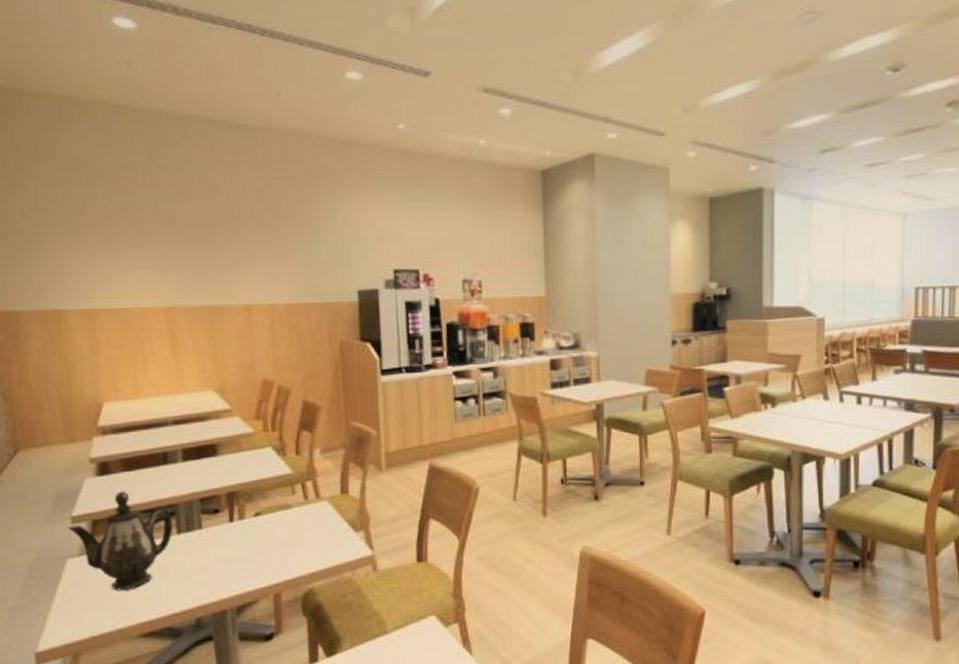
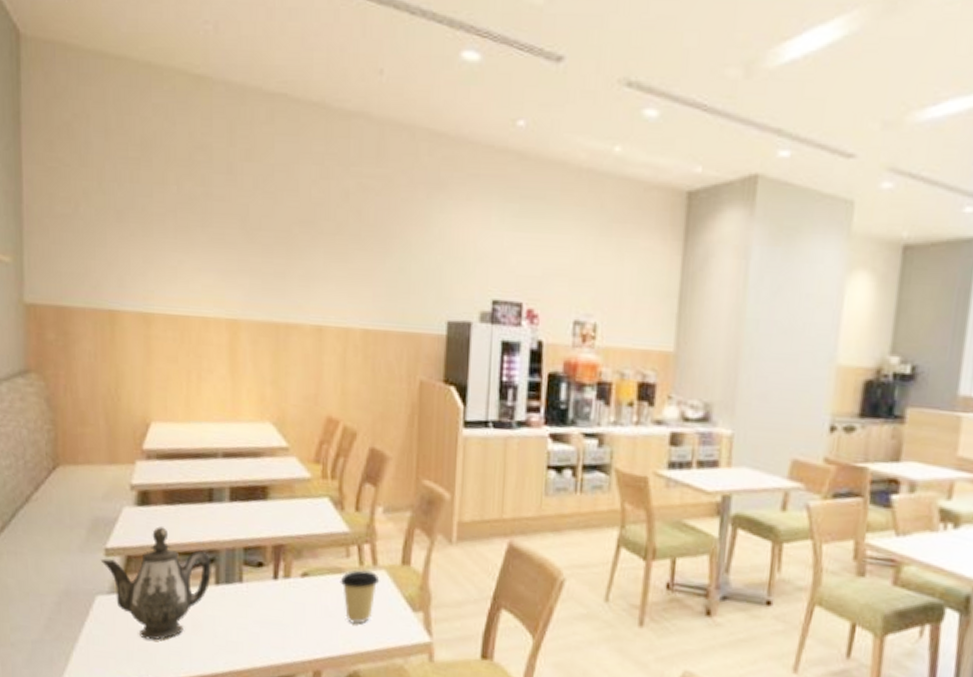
coffee cup: none [289,502,324,549] -> present [340,569,380,624]

